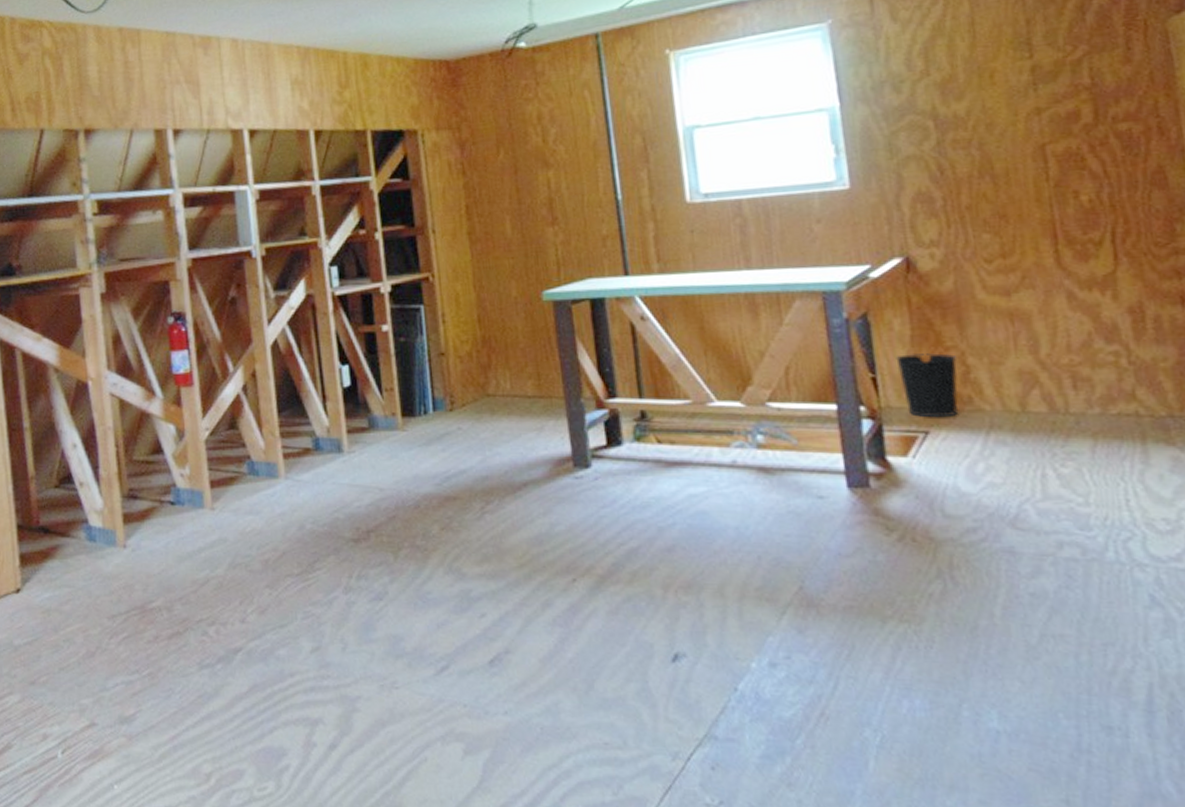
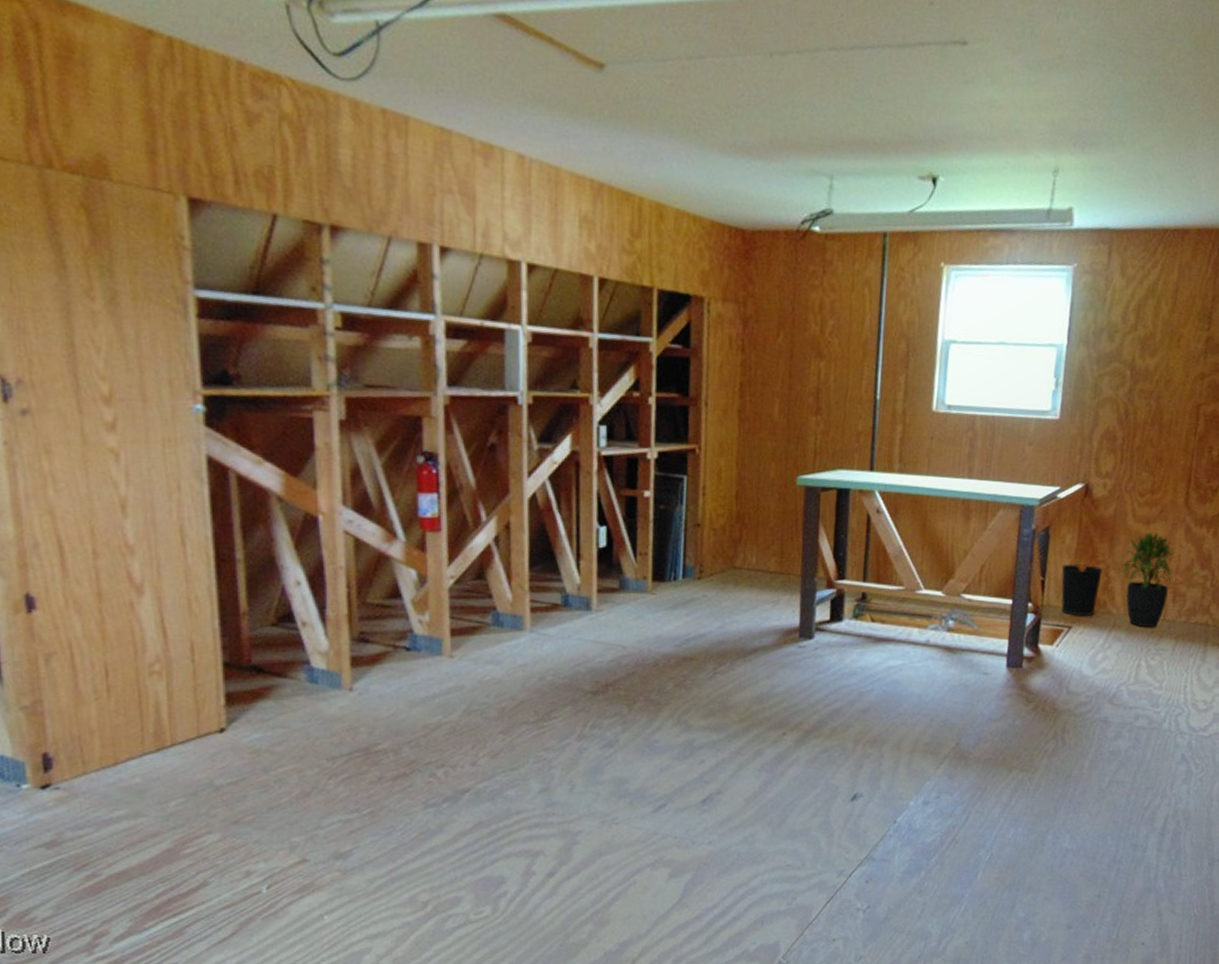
potted plant: none [979,303,1068,426] -> present [1119,531,1175,628]

